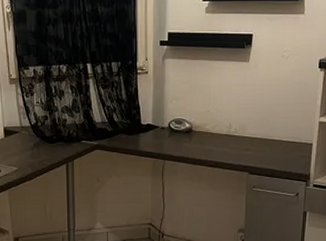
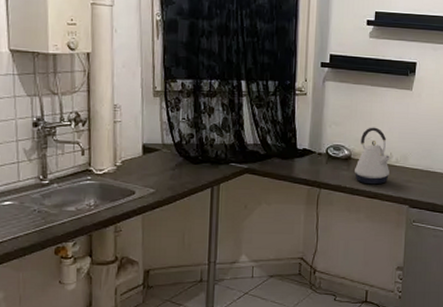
kettle: none [196,100,230,155] -> present [355,127,391,185]

